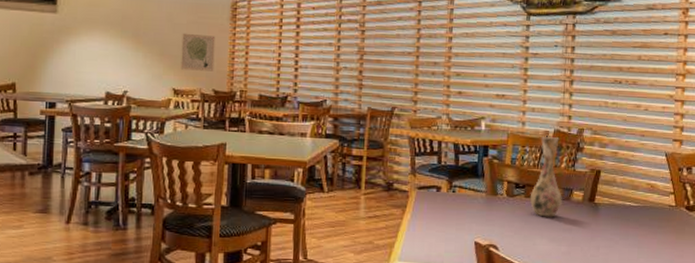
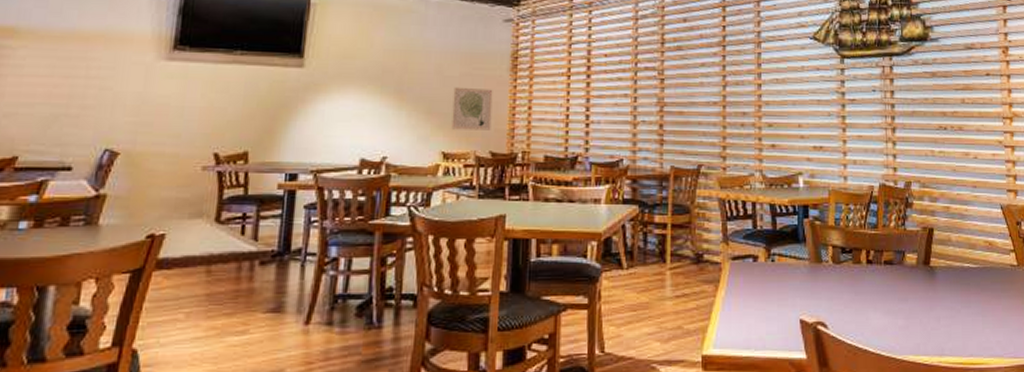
vase: present [529,137,562,217] -> none [858,192,894,286]

